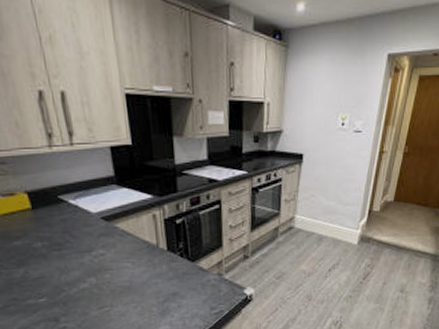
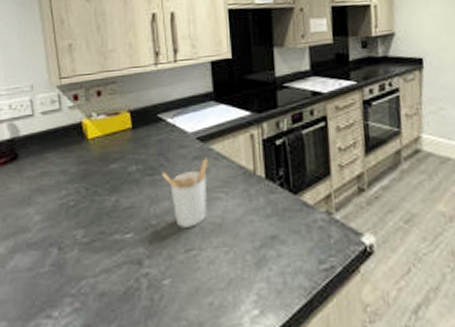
utensil holder: none [69,234,116,291] -> present [162,157,208,228]

